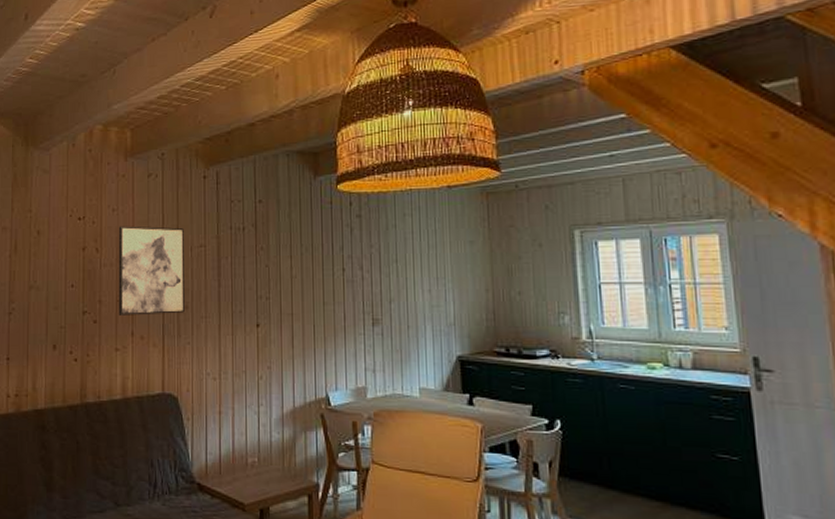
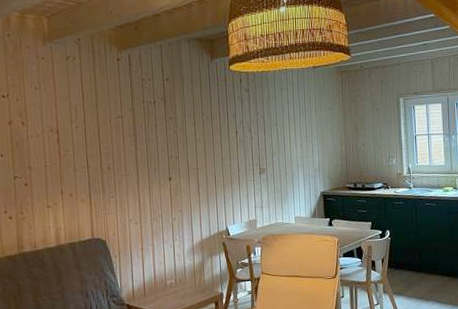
wall art: present [118,226,184,315] -> none [42,102,107,178]

